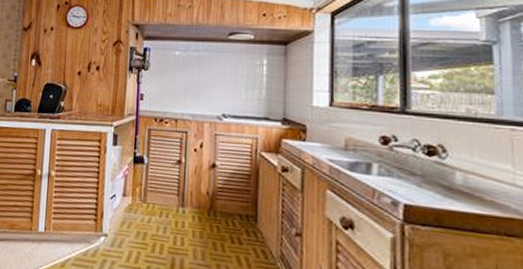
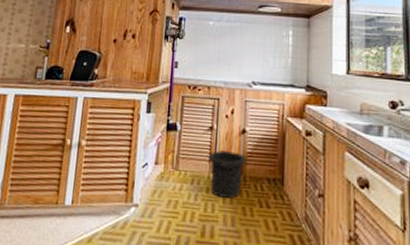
trash can: none [178,184,216,233] -> present [209,150,246,199]

